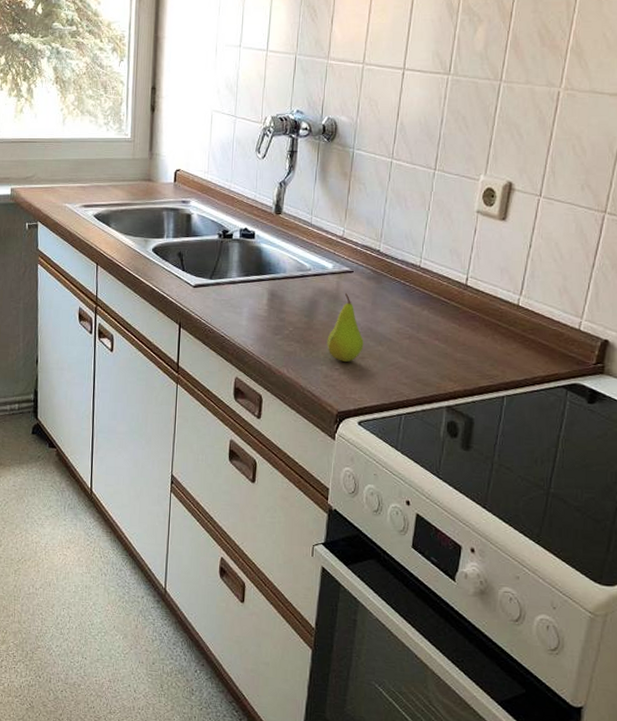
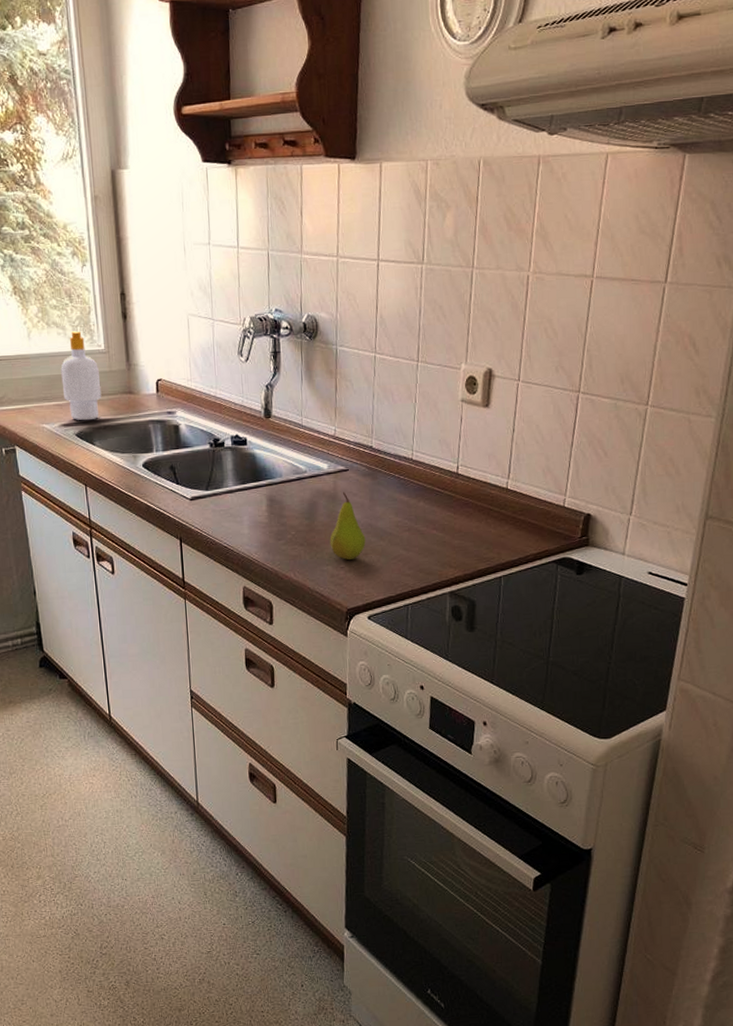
soap bottle: none [87,120,124,204] -> present [60,331,102,421]

